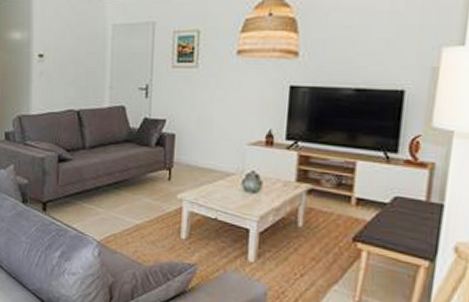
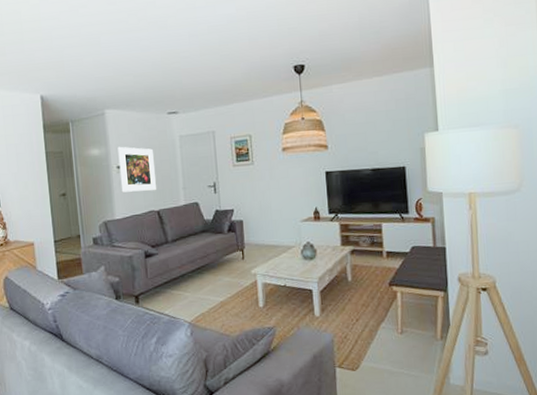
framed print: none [40,31,81,87] -> present [117,146,157,193]

